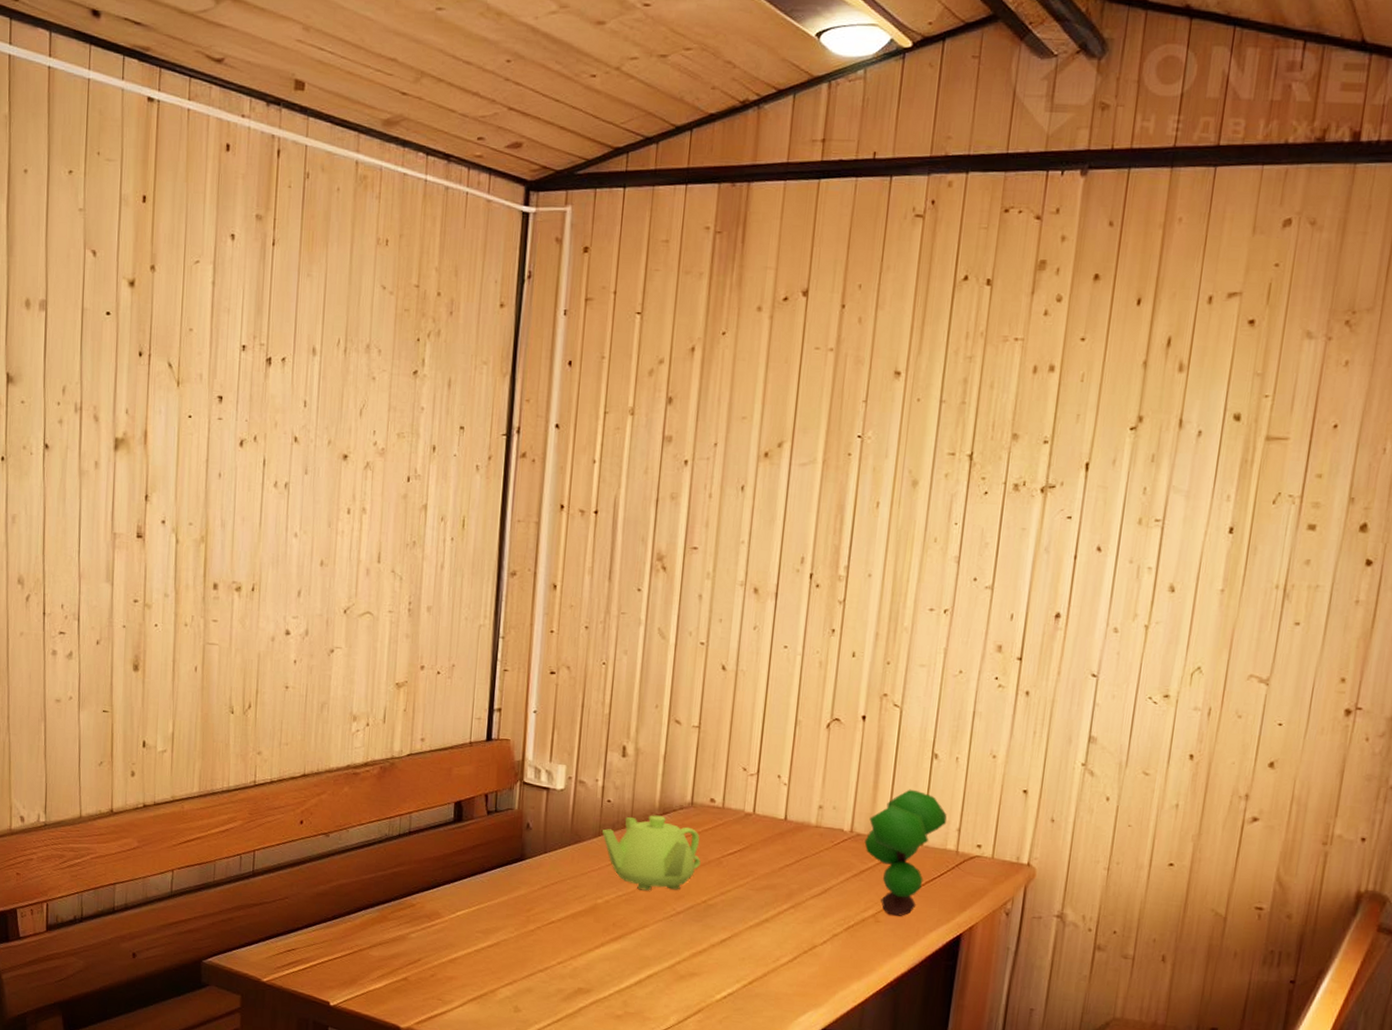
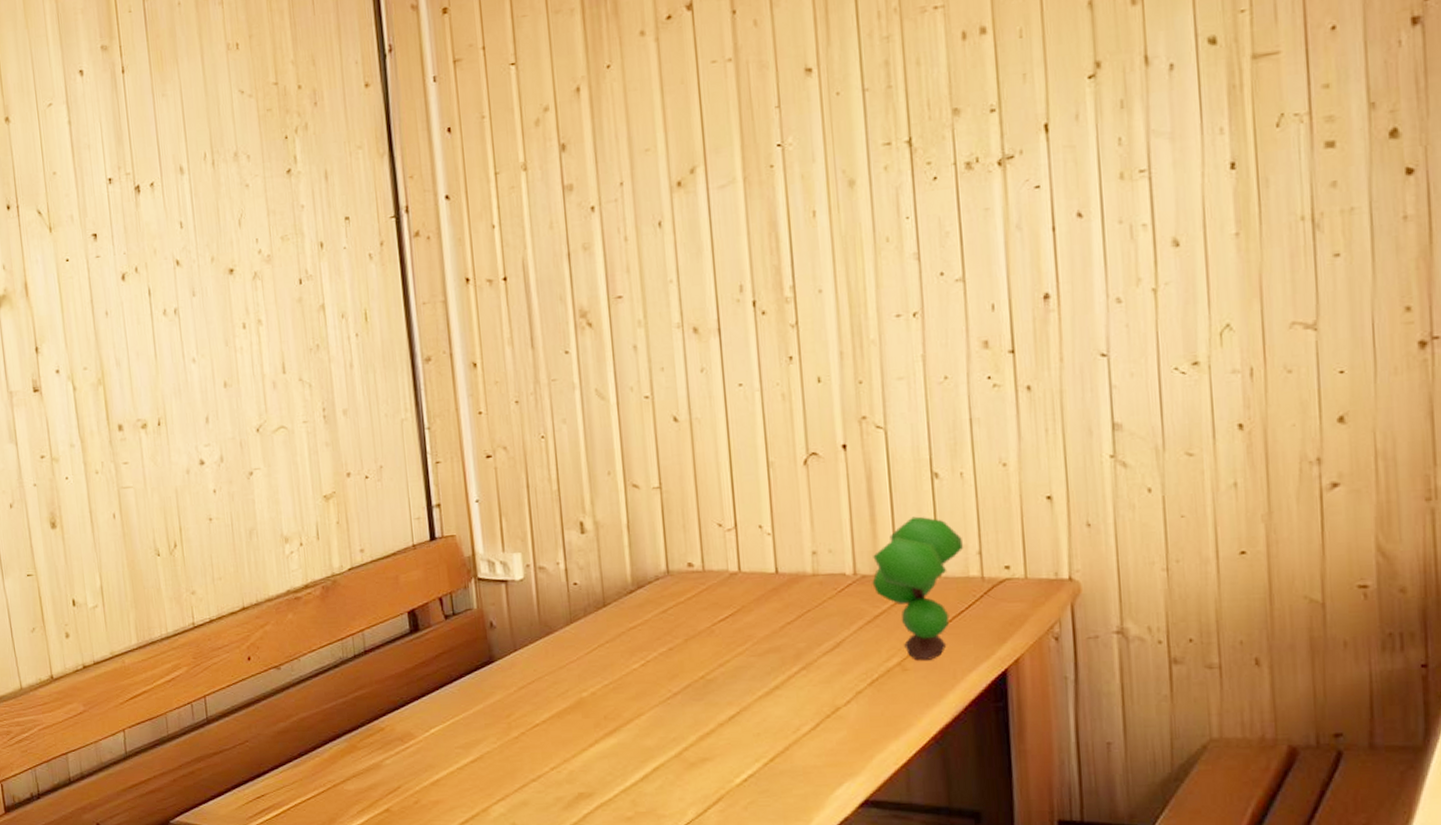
teapot: present [601,815,701,891] -> none [573,590,690,676]

